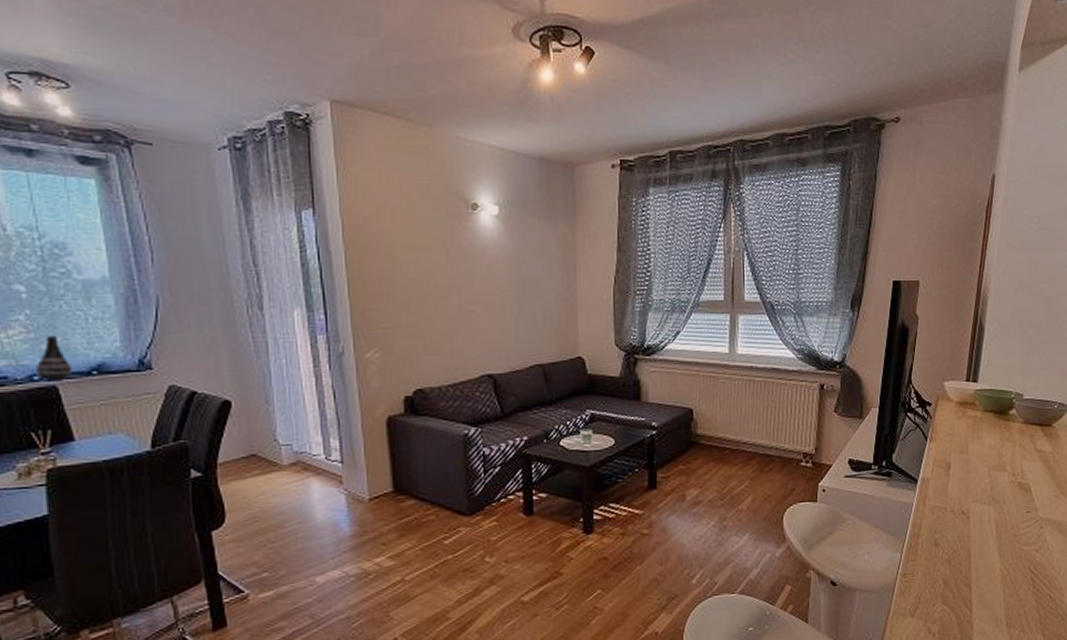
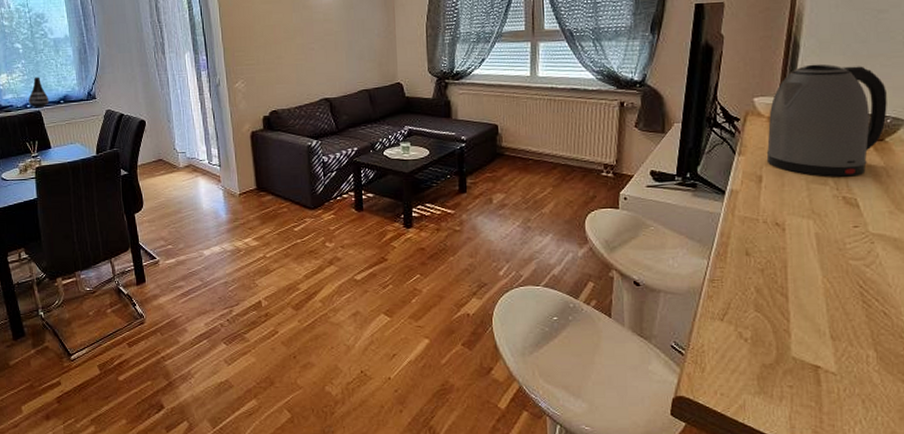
kettle: none [954,348,1055,463] -> present [766,63,887,177]

